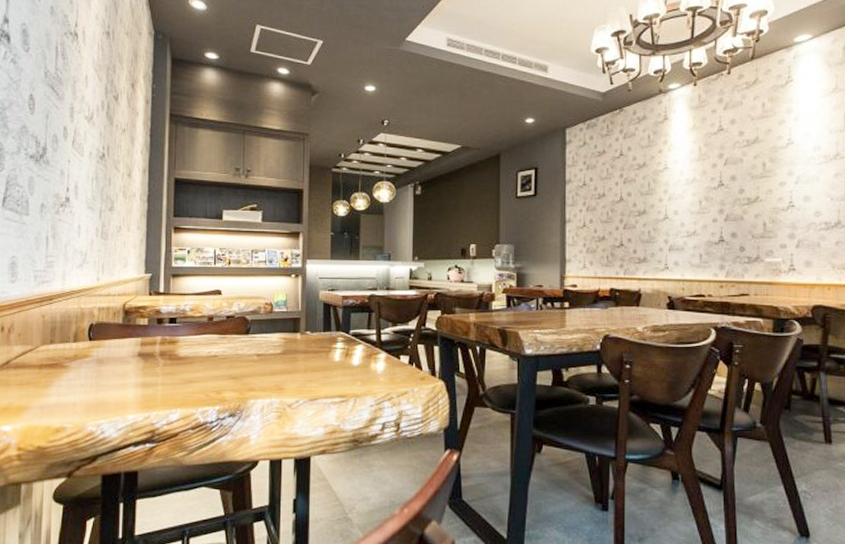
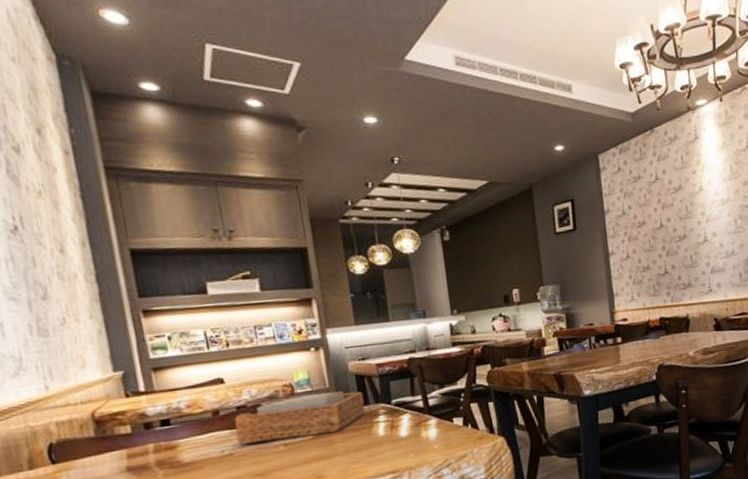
napkin holder: none [221,315,328,352] -> present [234,391,365,445]

